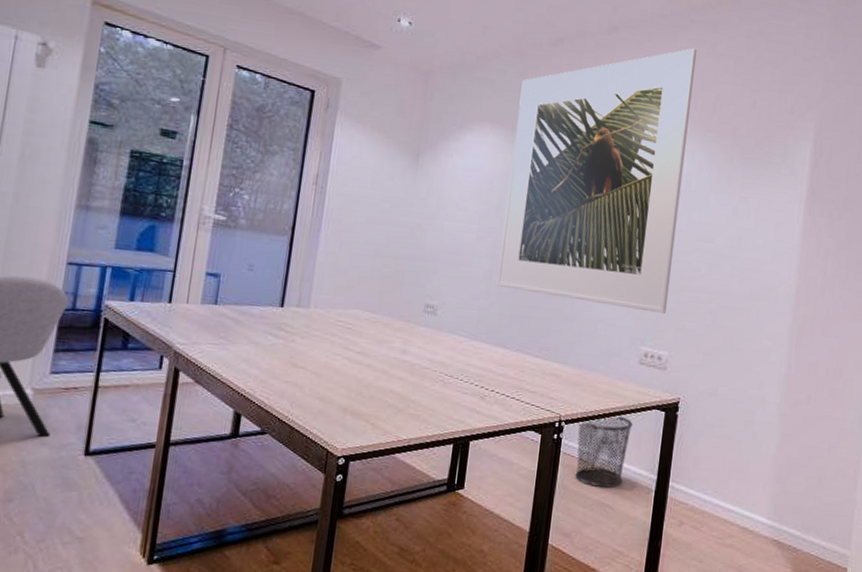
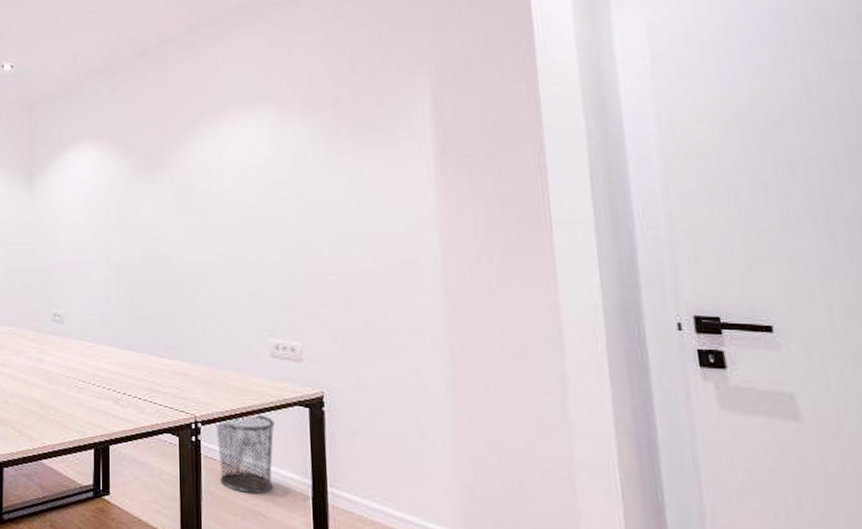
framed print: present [496,48,698,314] -> none [114,29,292,301]

